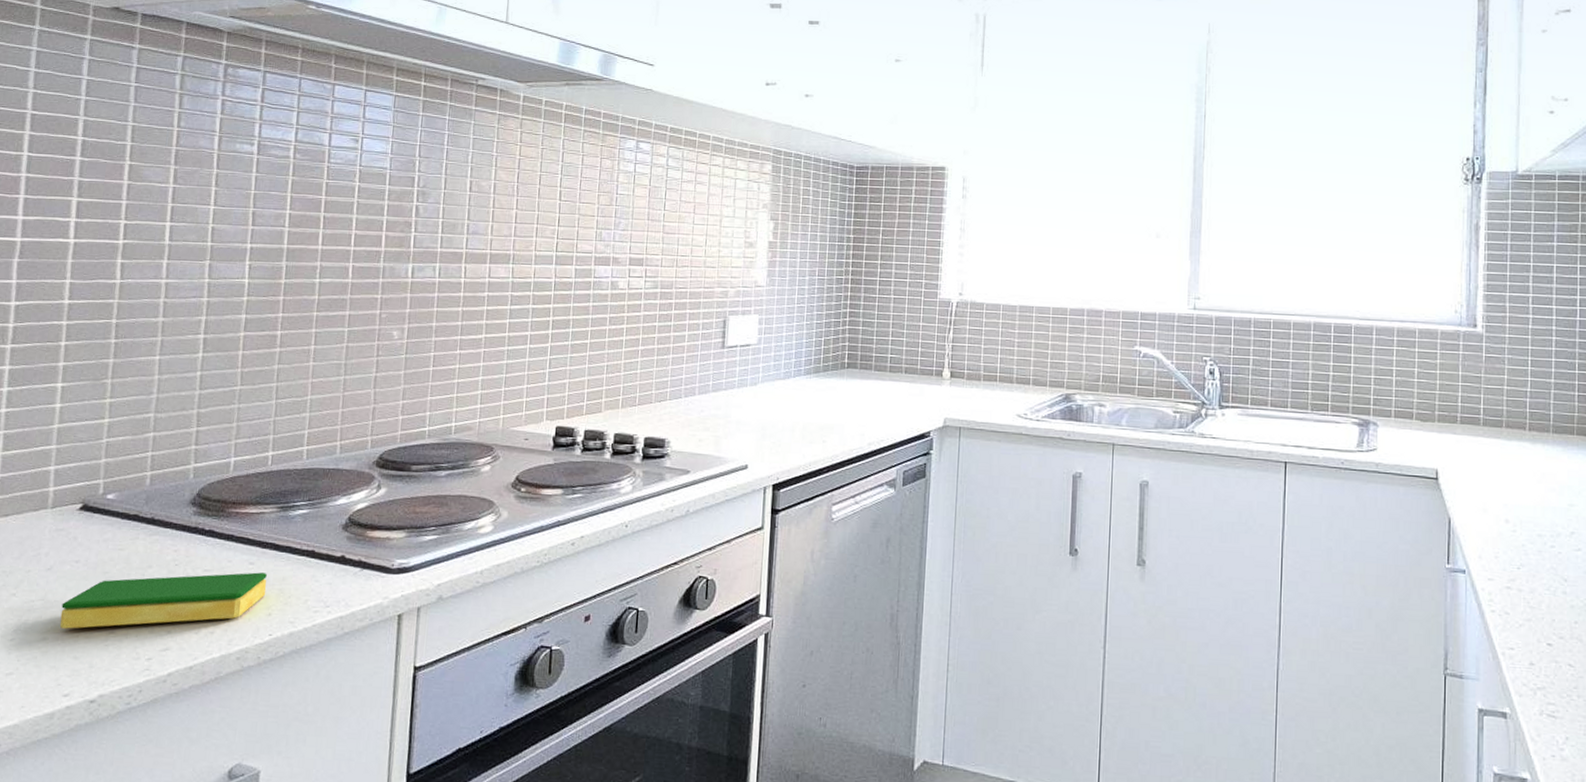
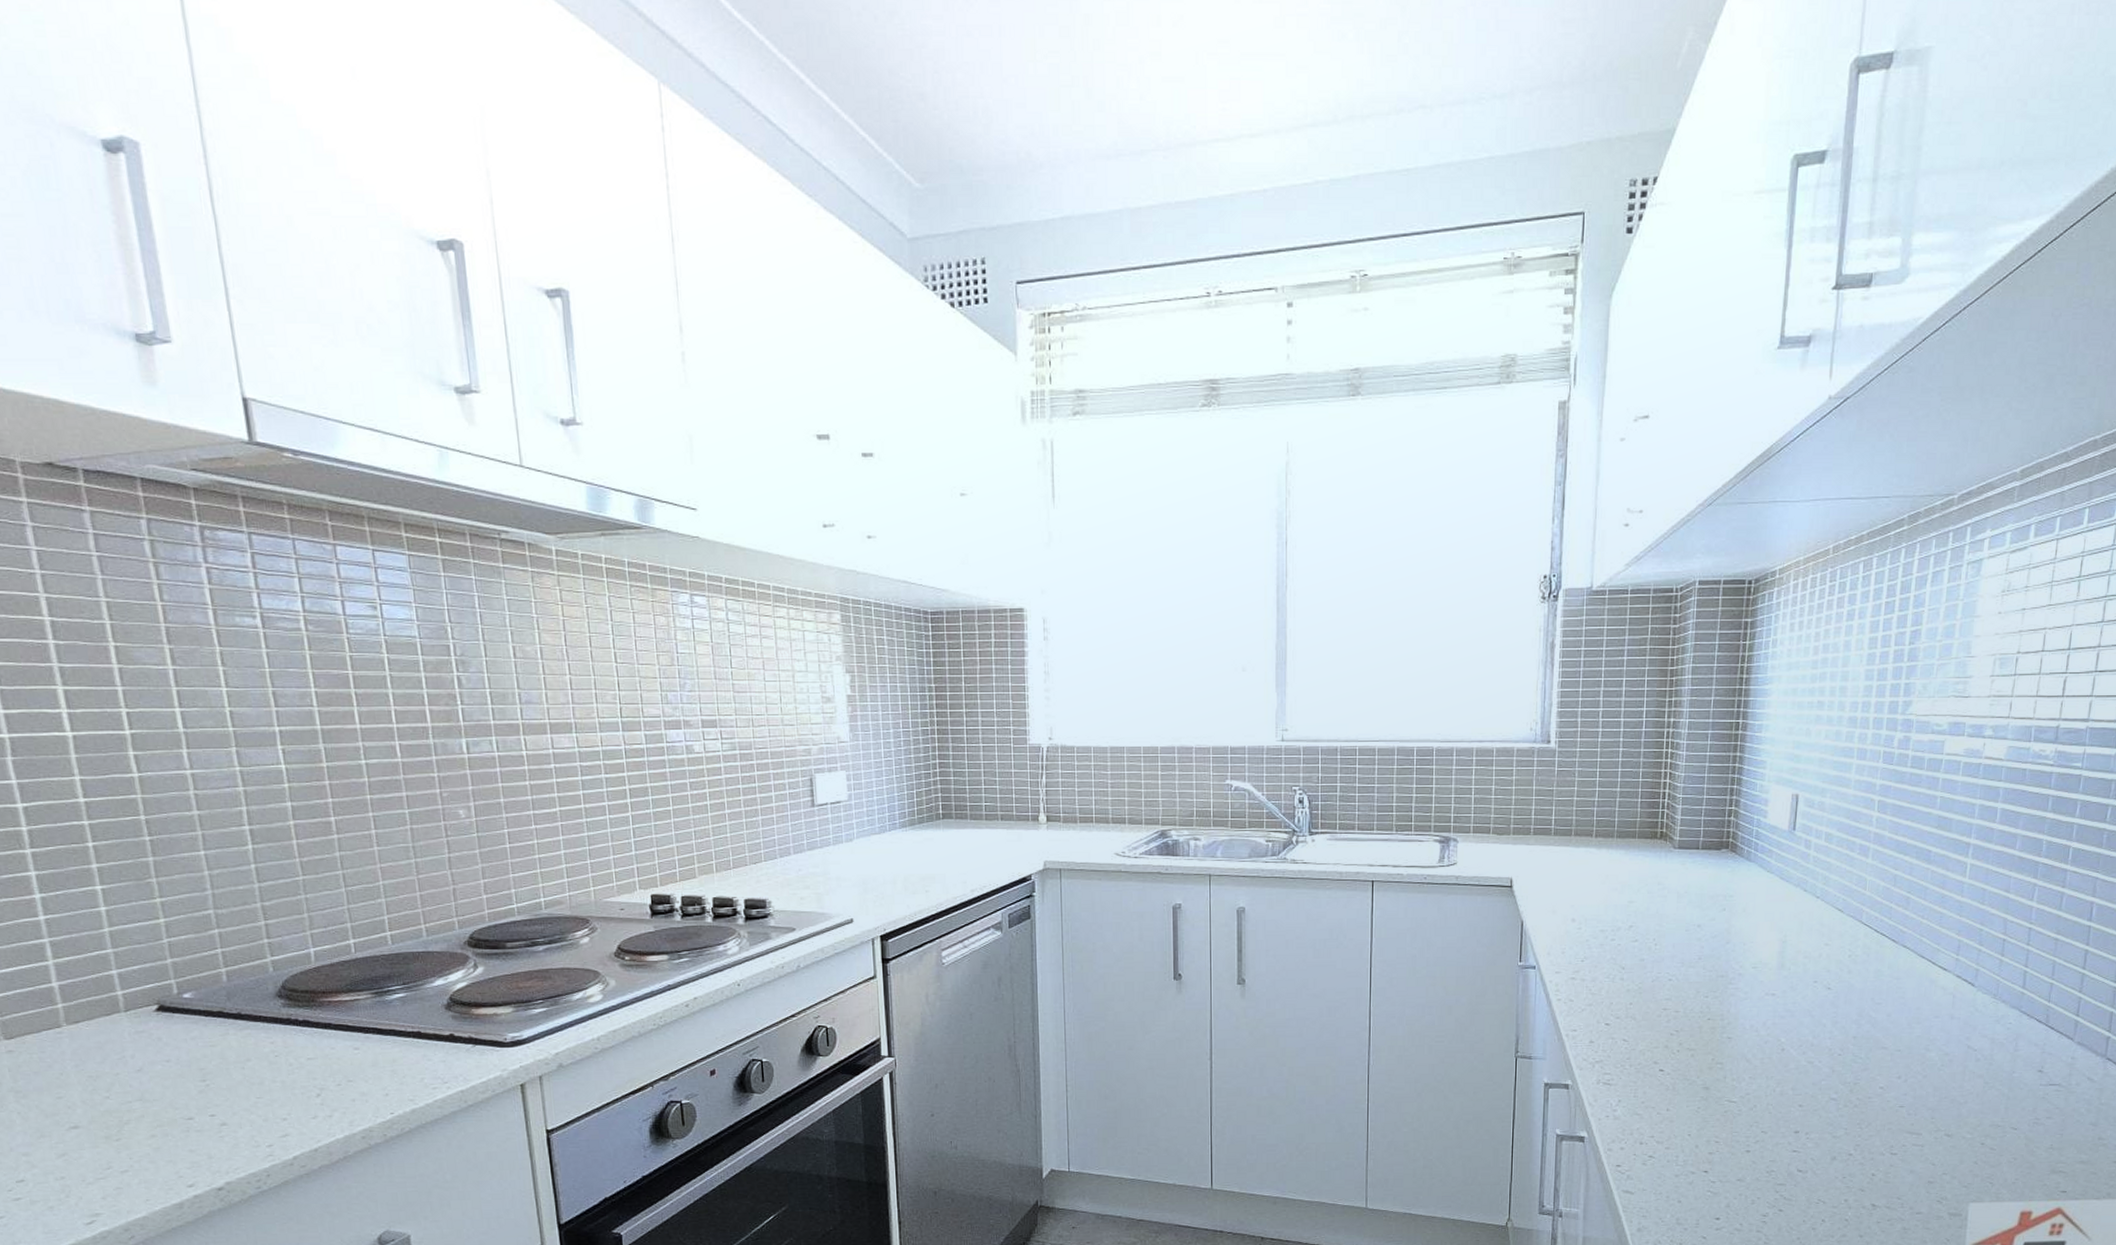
dish sponge: present [59,572,267,629] -> none [162,1056,379,1125]

